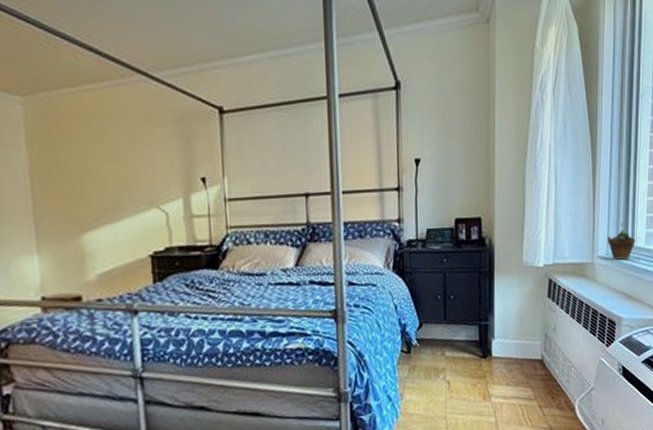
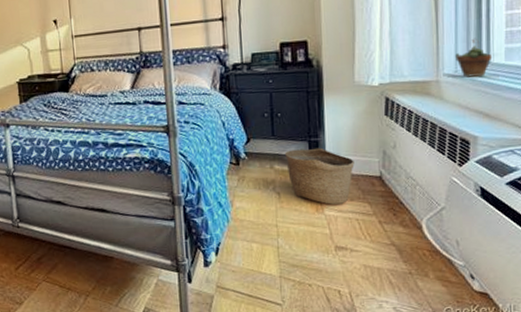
basket: none [456,331,520,391] -> present [285,147,354,205]

